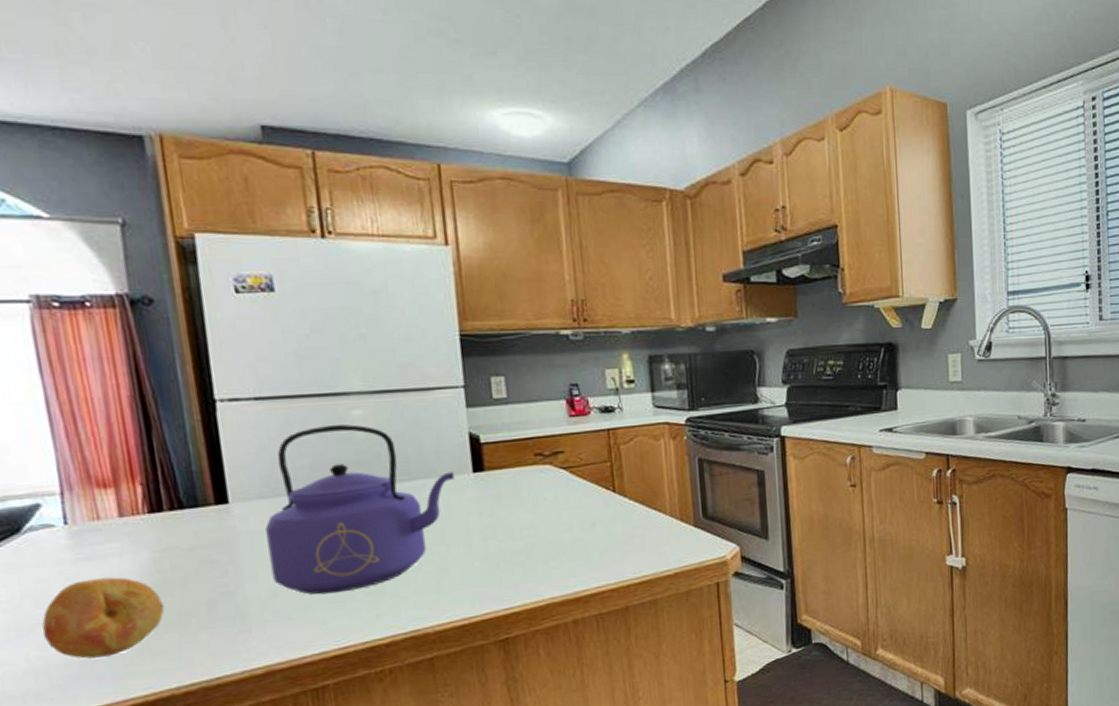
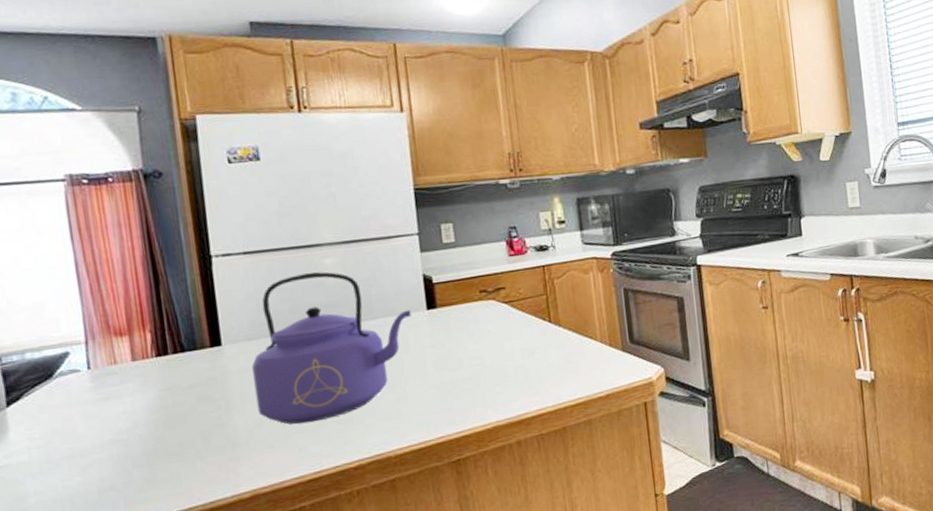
fruit: present [42,577,165,659] -> none [68,414,168,488]

